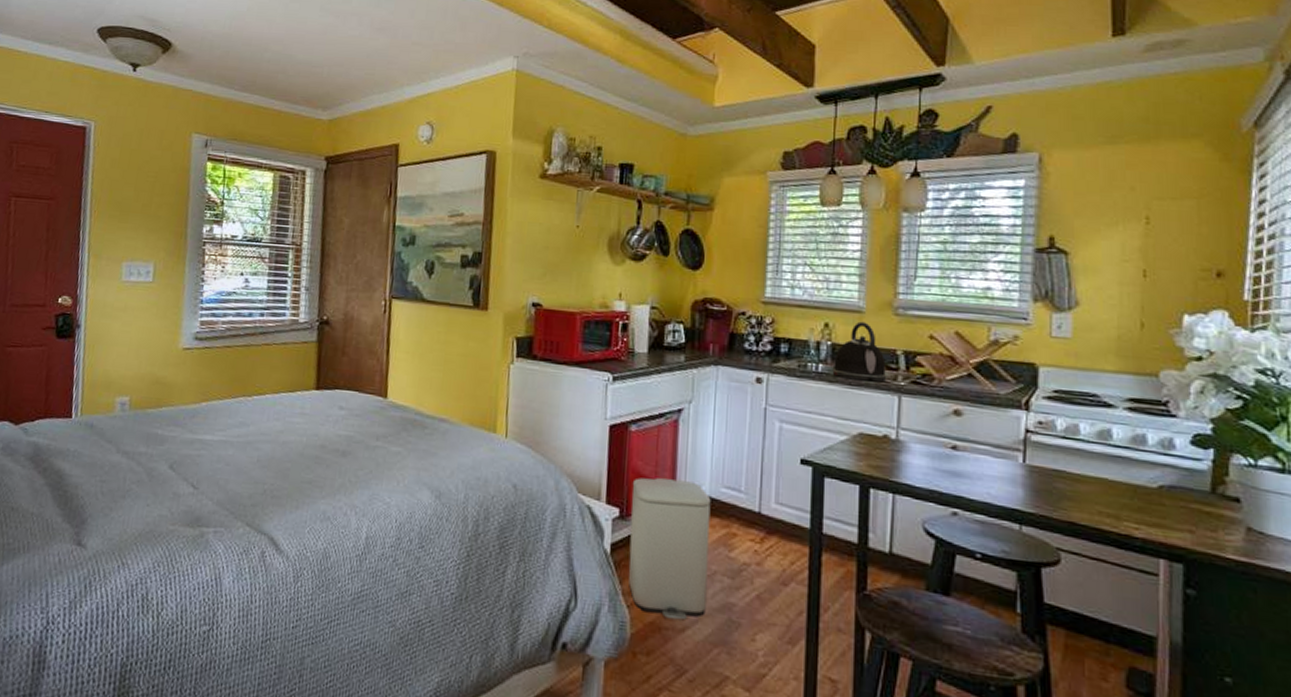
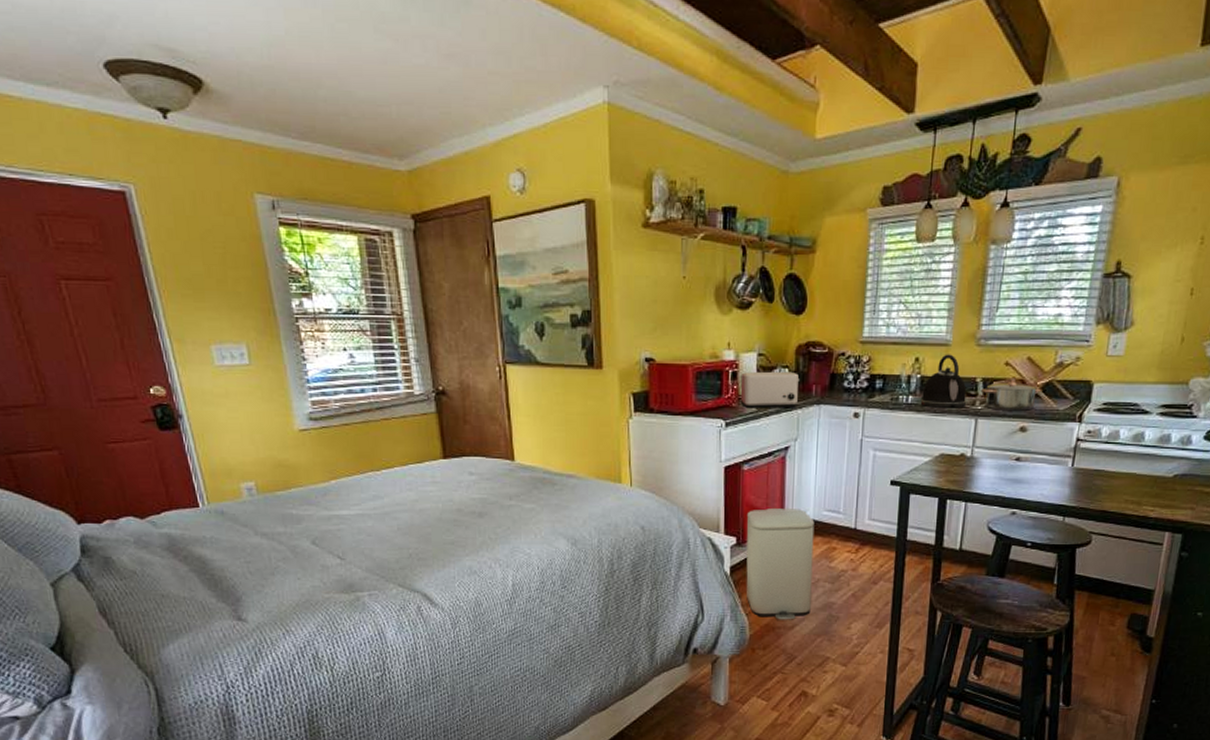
toaster: none [630,324,696,366] -> present [740,371,800,408]
cooking pot: none [902,353,977,393] -> present [980,378,1042,412]

